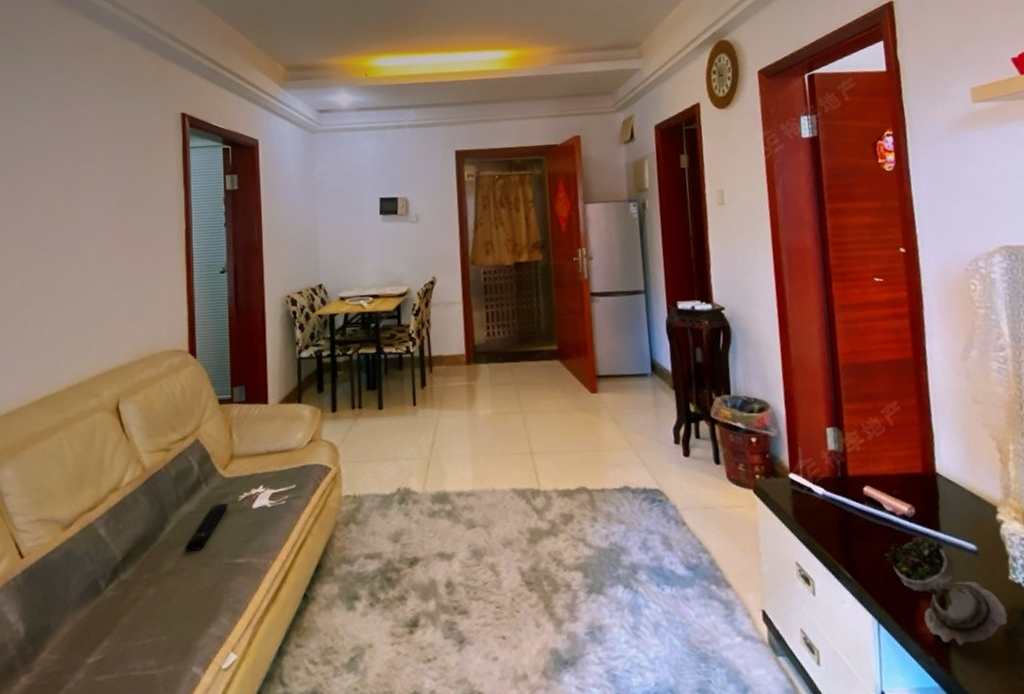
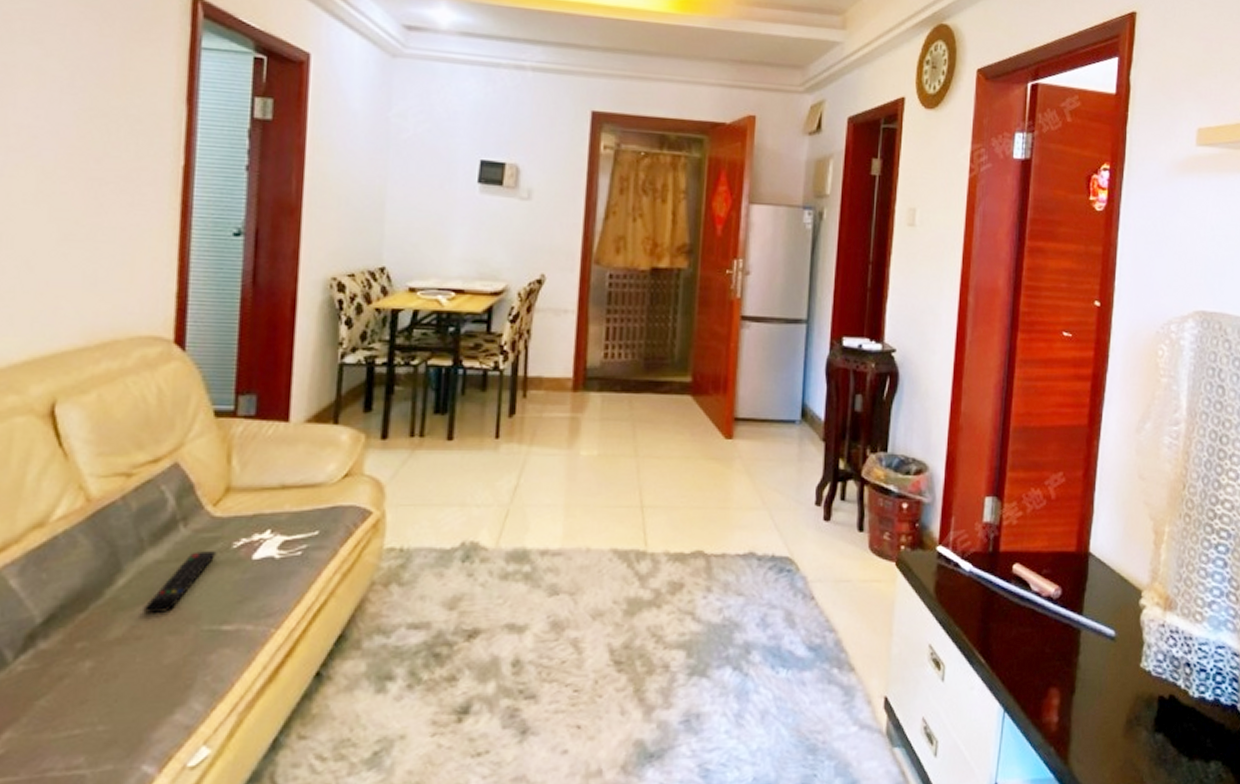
succulent plant: present [885,535,1008,646] -> none [1023,618,1132,736]

